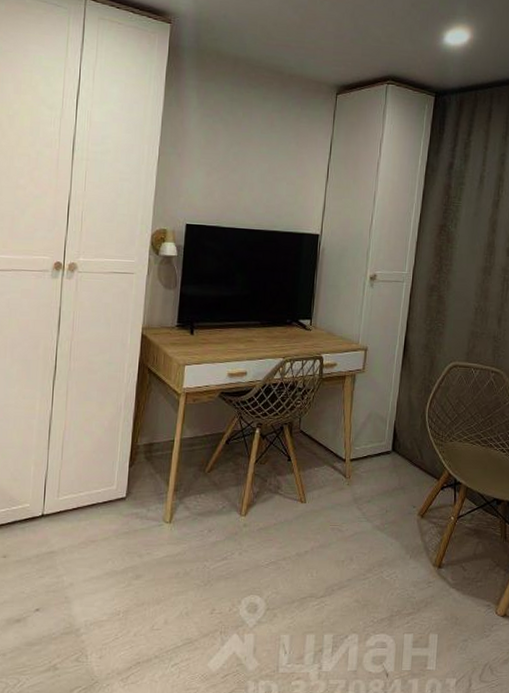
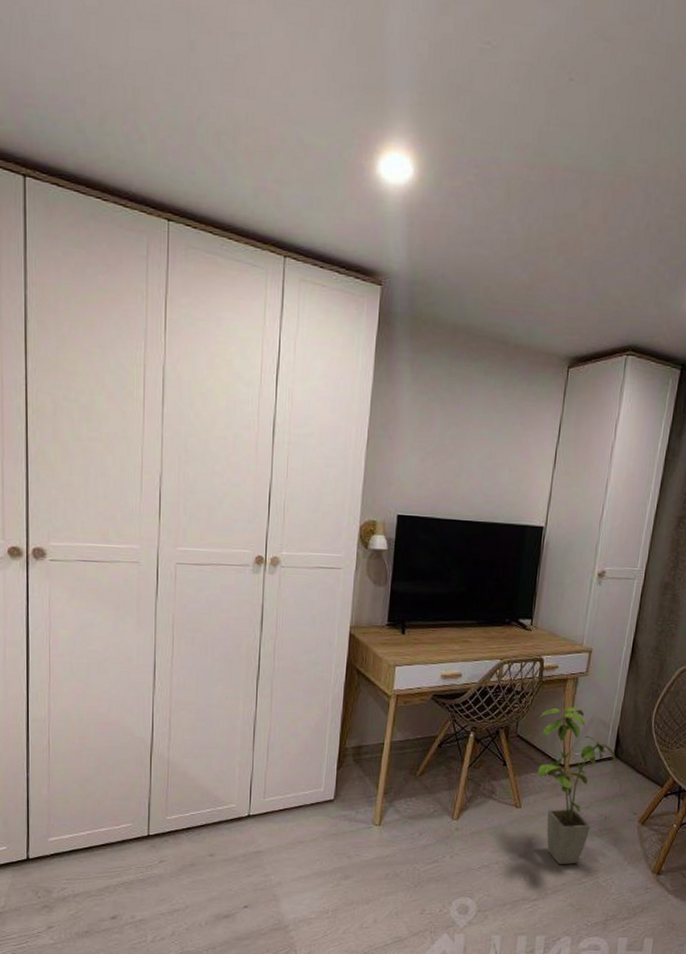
house plant: none [318,402,394,560] -> present [537,707,616,865]

